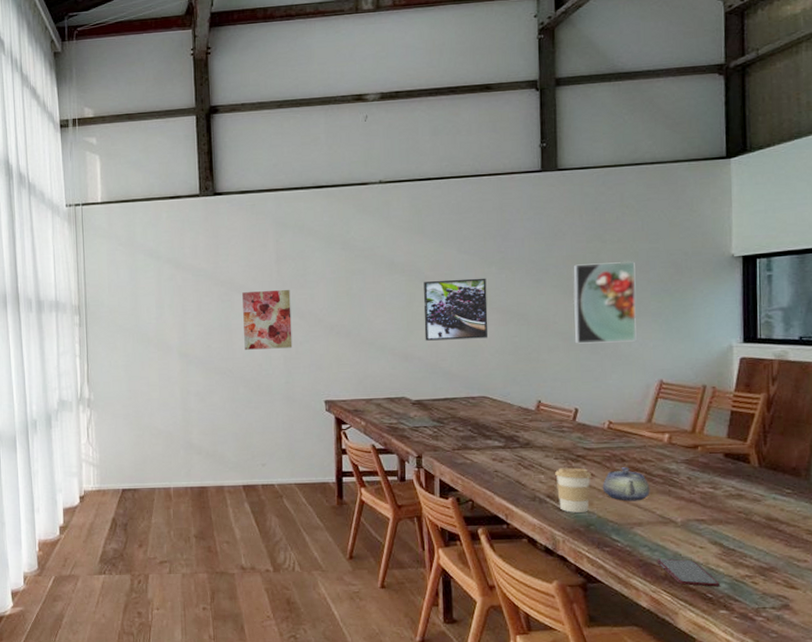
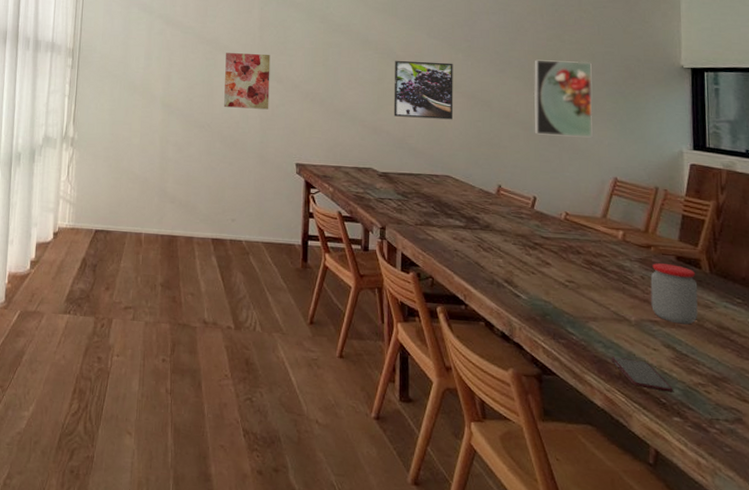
coffee cup: present [555,467,591,513] -> none [513,254,548,301]
teapot: present [602,467,650,501] -> none [558,259,605,296]
jar: none [697,462,746,520] -> present [650,263,698,325]

